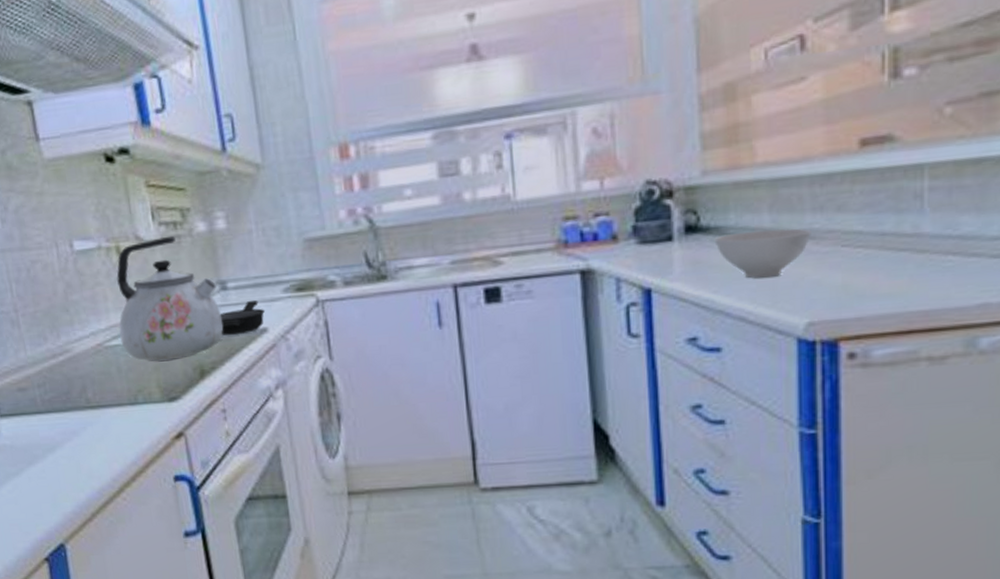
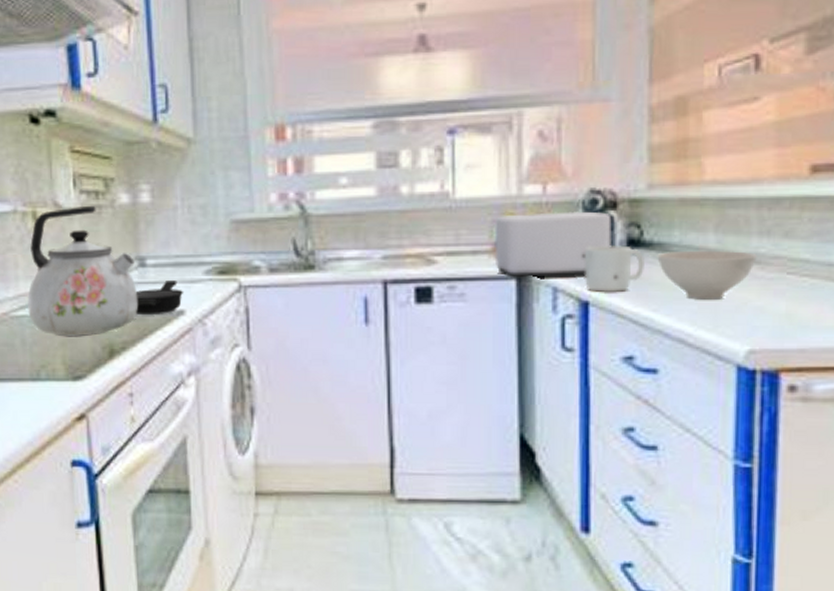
toaster: none [556,202,670,273] -> present [494,211,612,280]
mug: none [643,232,703,279] -> present [584,245,645,293]

